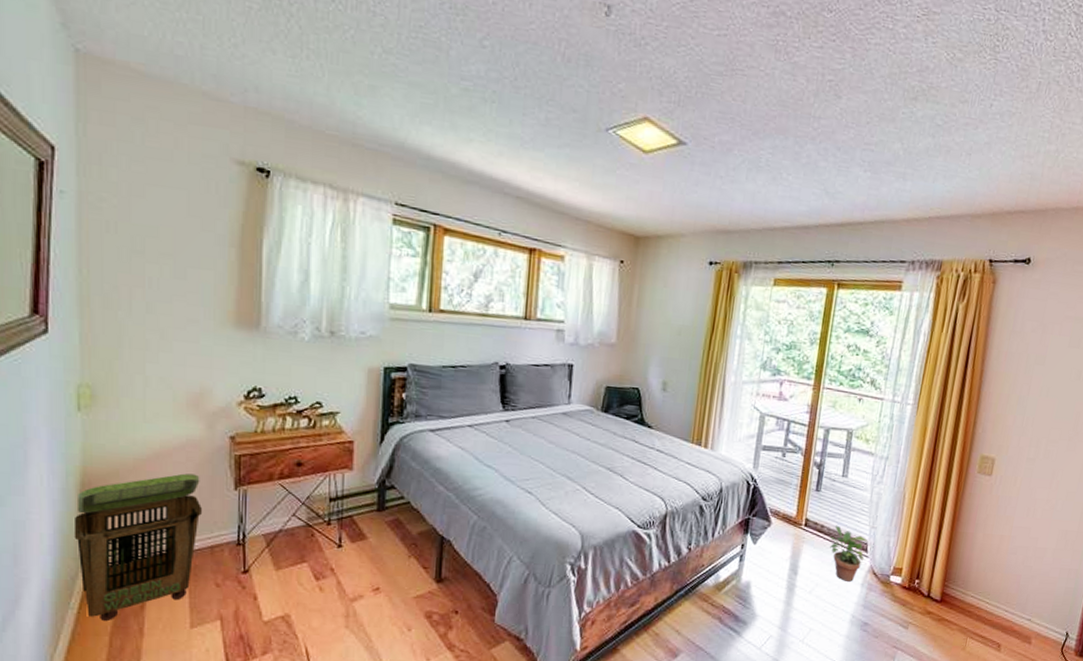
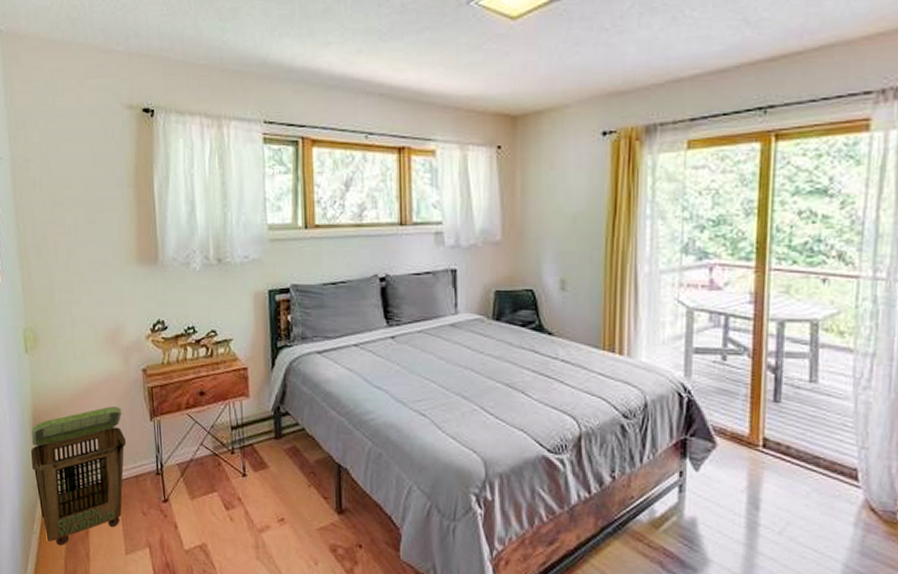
potted plant: present [830,525,869,582] -> none [801,445,858,520]

